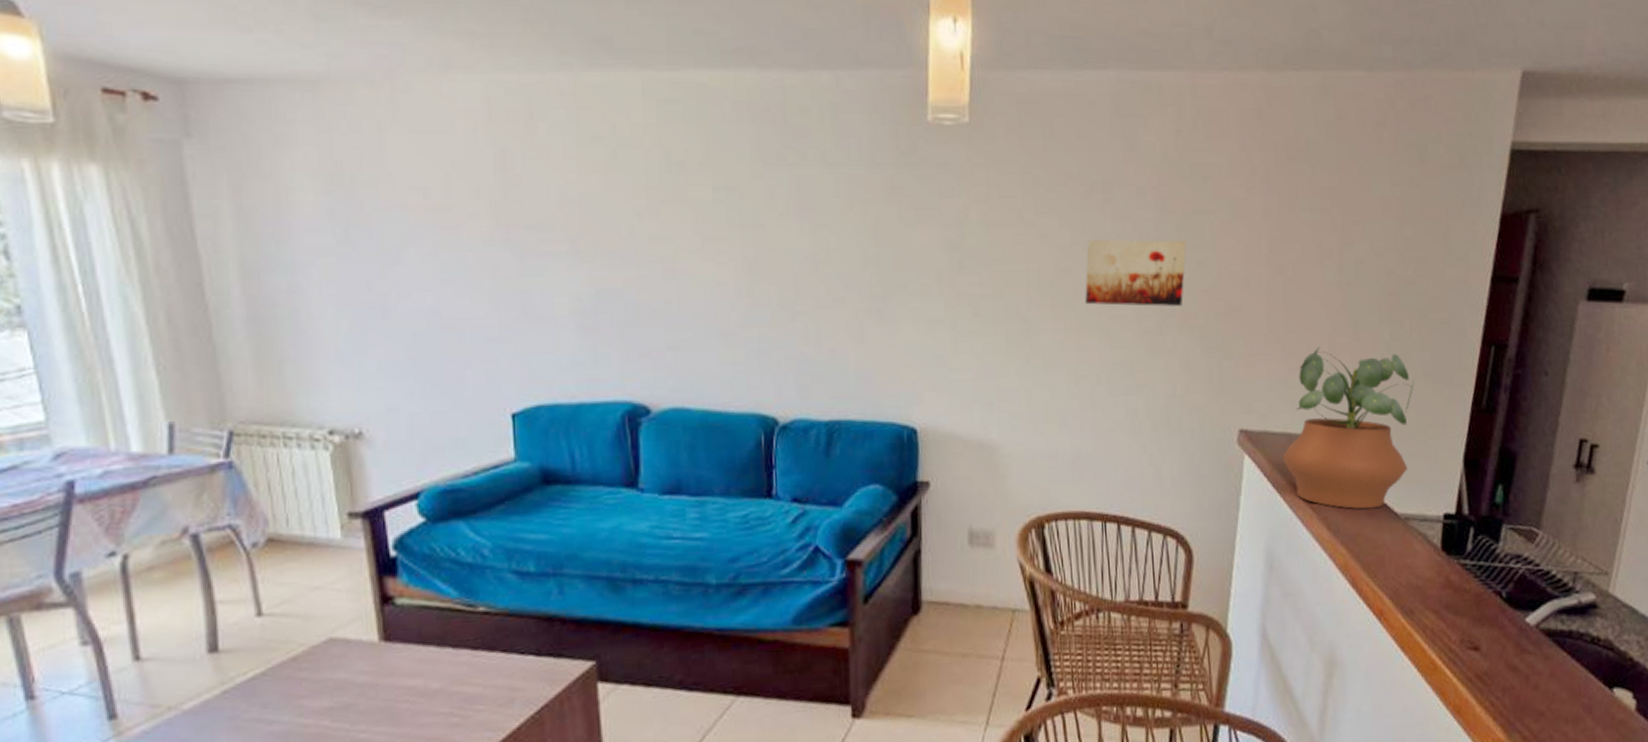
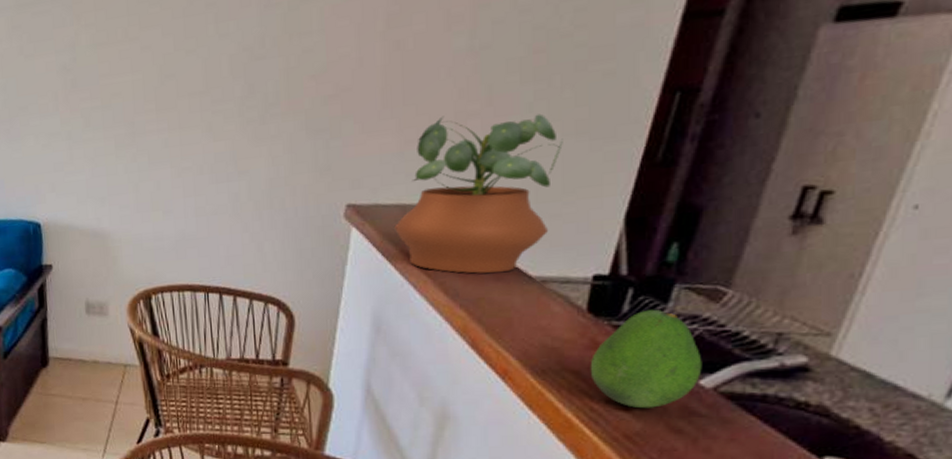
wall art: present [1085,239,1186,307] -> none [188,31,292,104]
fruit: none [1446,548,1527,647] -> present [590,309,702,409]

